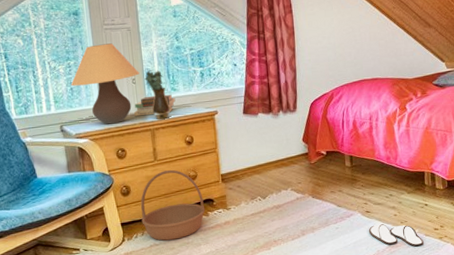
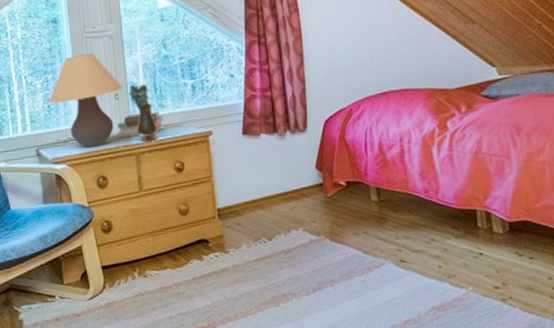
basket: present [140,170,206,241] -> none [124,202,199,290]
slippers: present [369,223,424,247] -> none [406,277,481,311]

